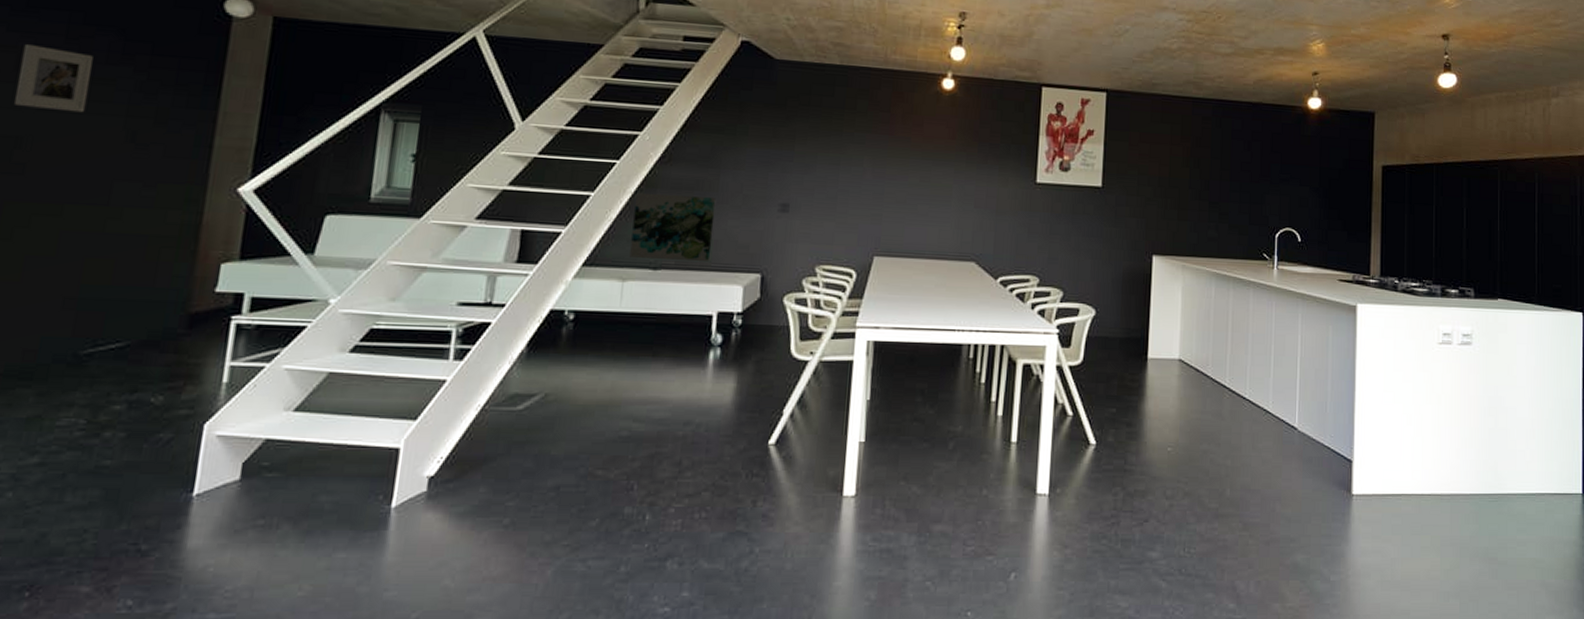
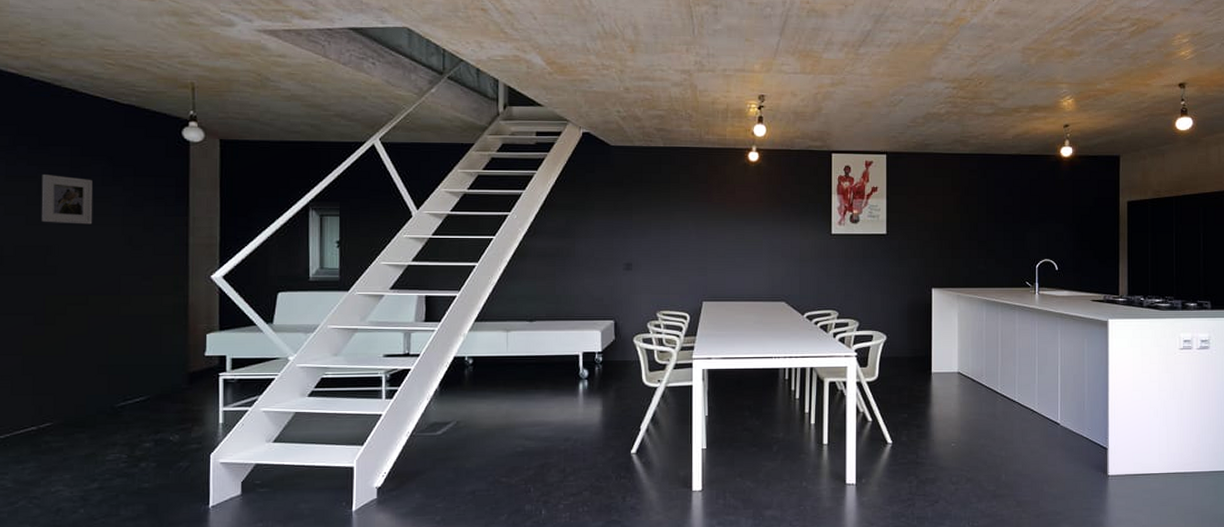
wall art: present [630,193,716,261] -> none [511,262,574,313]

